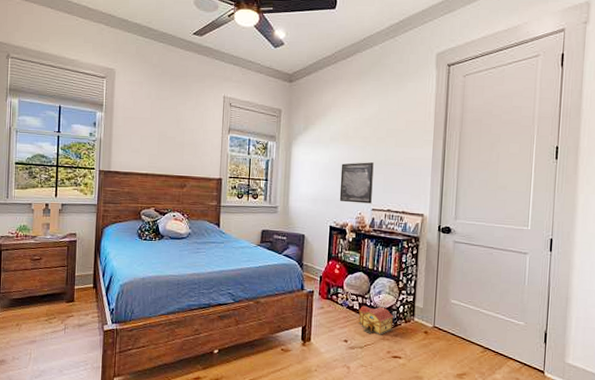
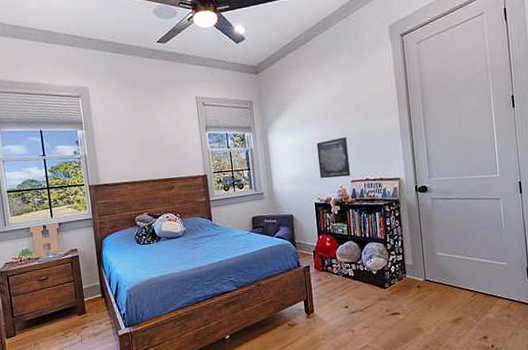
toy house: present [358,305,394,335] -> none [353,270,387,297]

